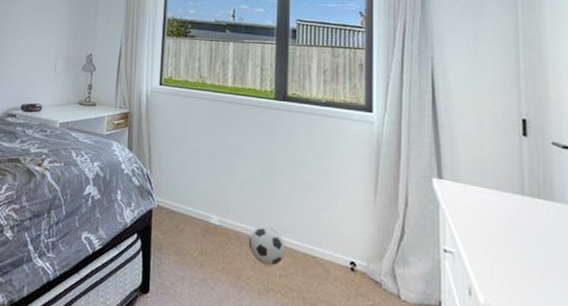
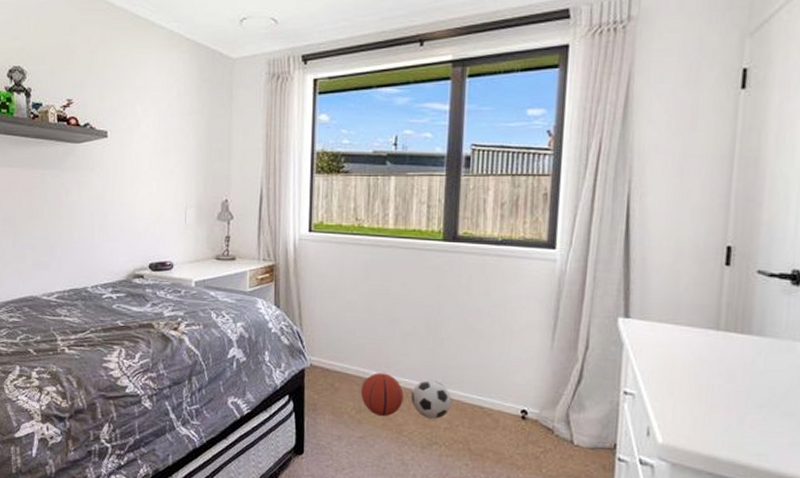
ball: none [202,217,242,260] -> present [360,373,404,416]

